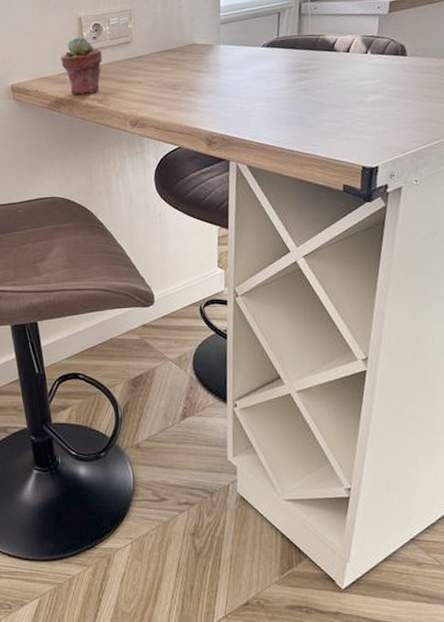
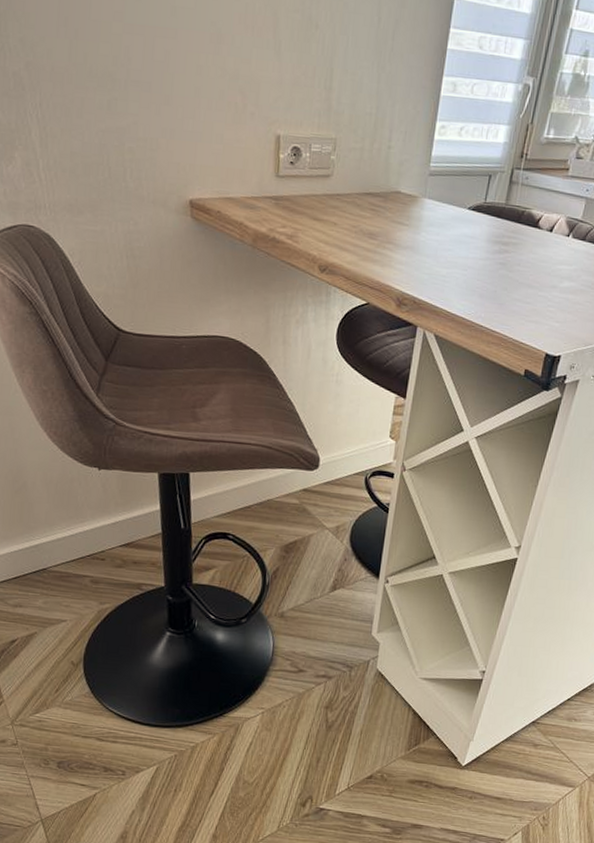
potted succulent: present [61,36,102,95] -> none [250,157,298,226]

